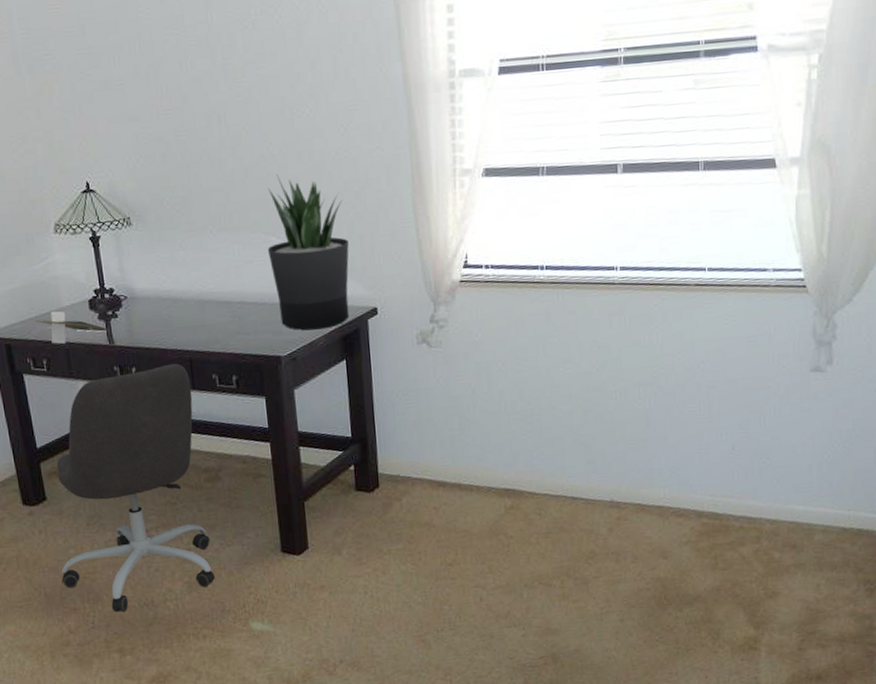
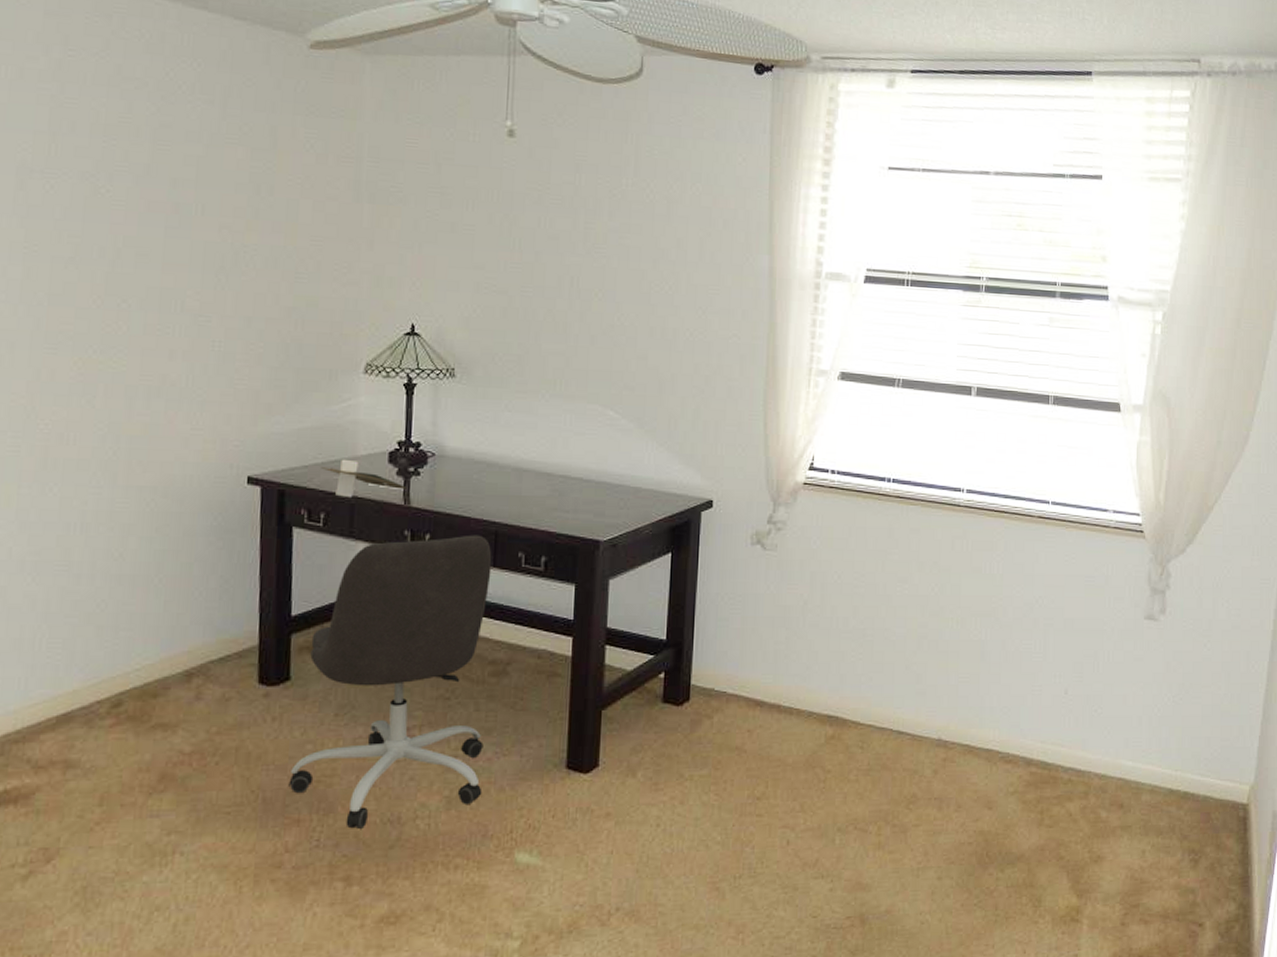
planter: present [267,174,350,330] -> none [602,346,691,516]

